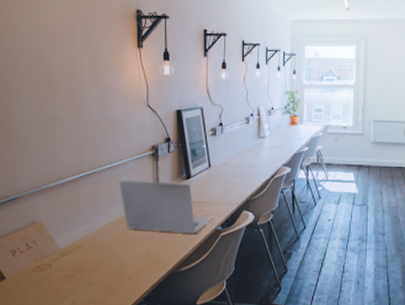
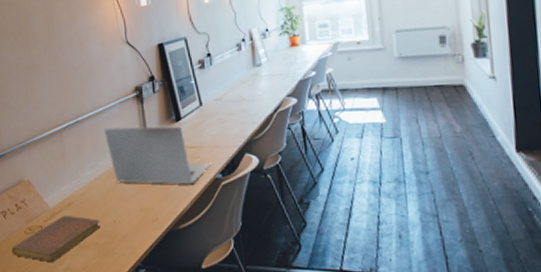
notebook: none [18,255,108,297] -> present [11,215,101,262]

